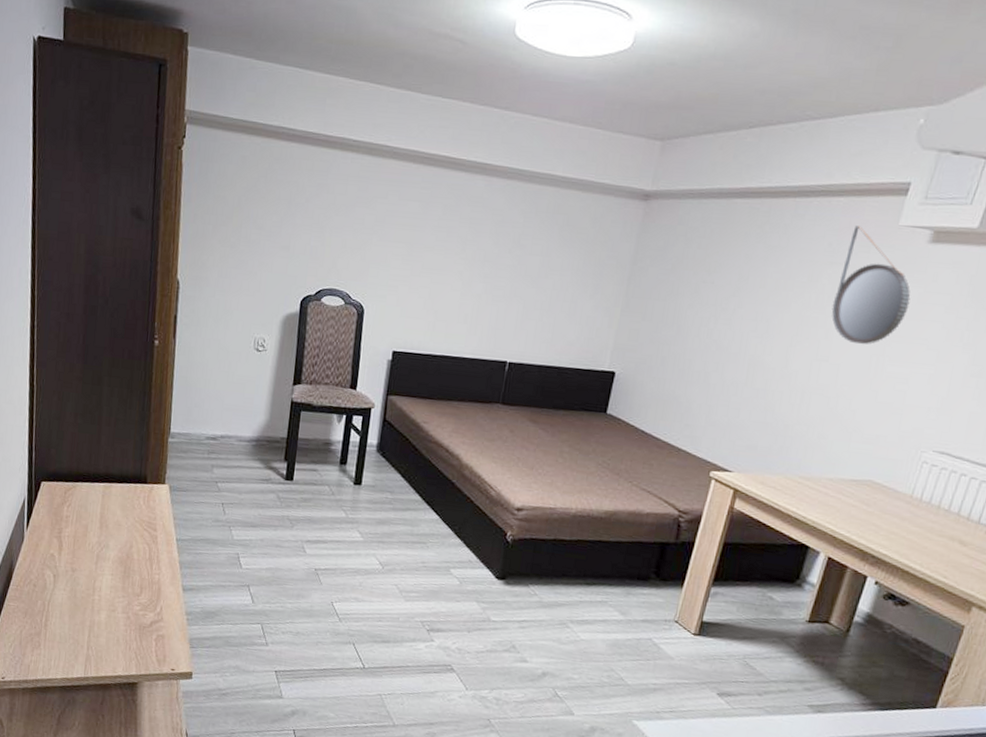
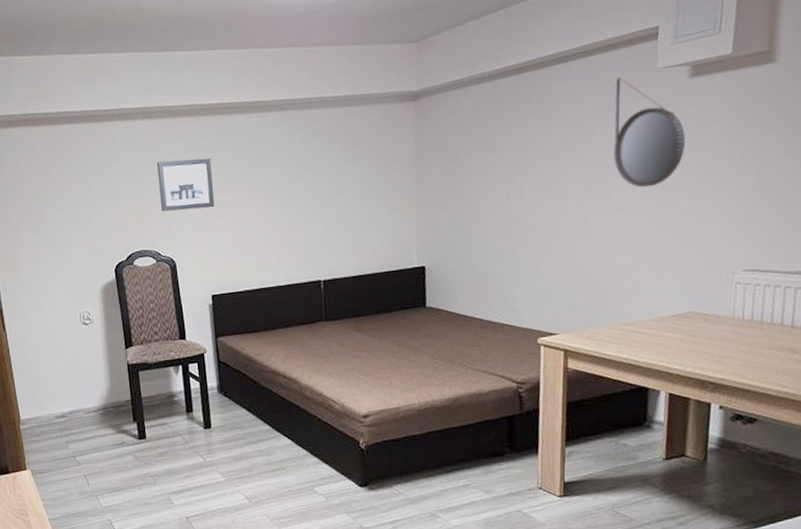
wall art: none [362,202,424,262] -> present [156,158,215,212]

